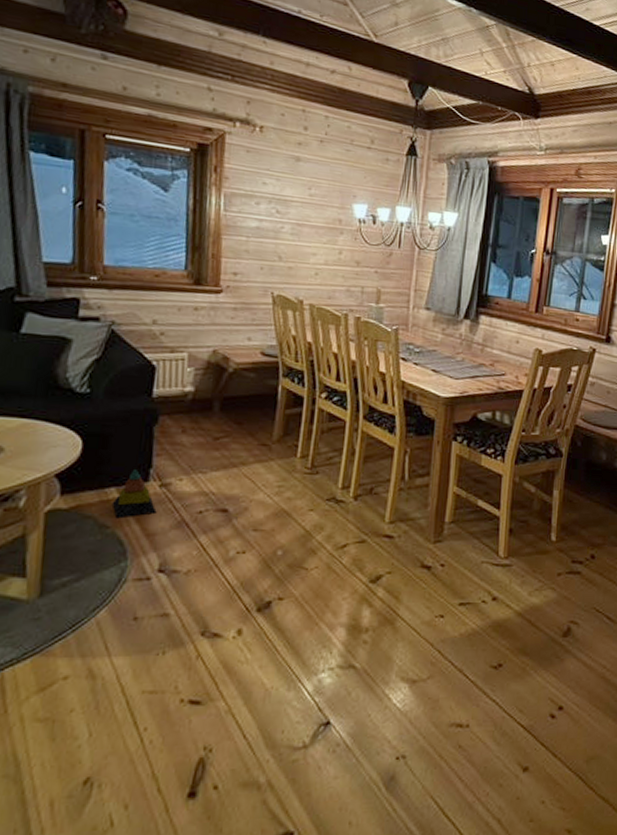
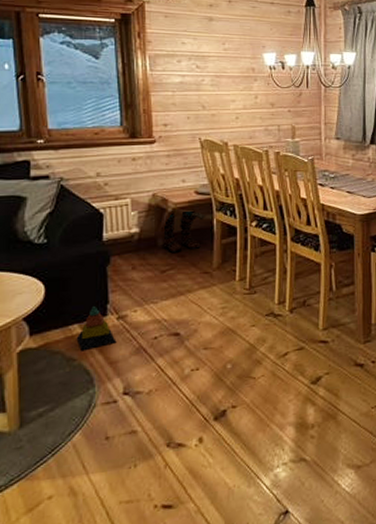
boots: none [217,371,271,419] -> present [159,209,206,253]

